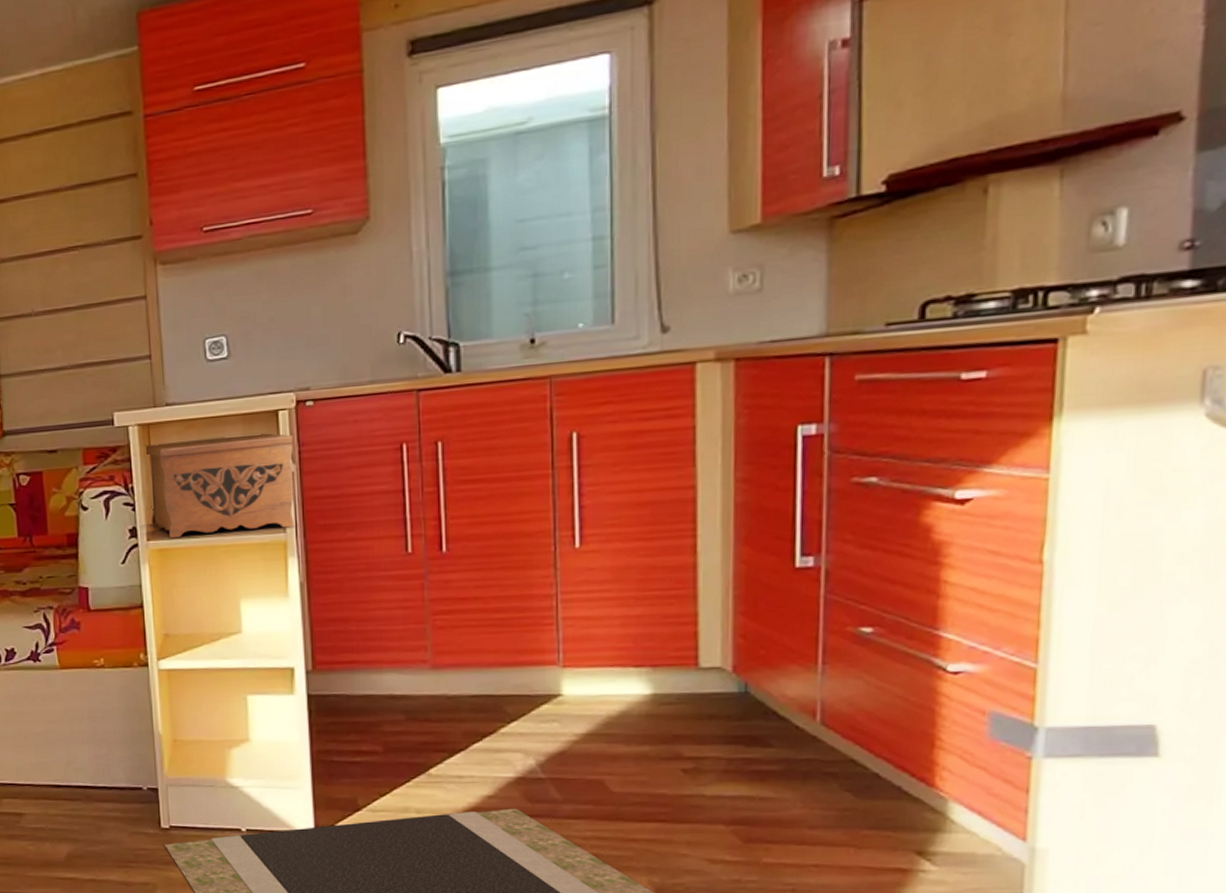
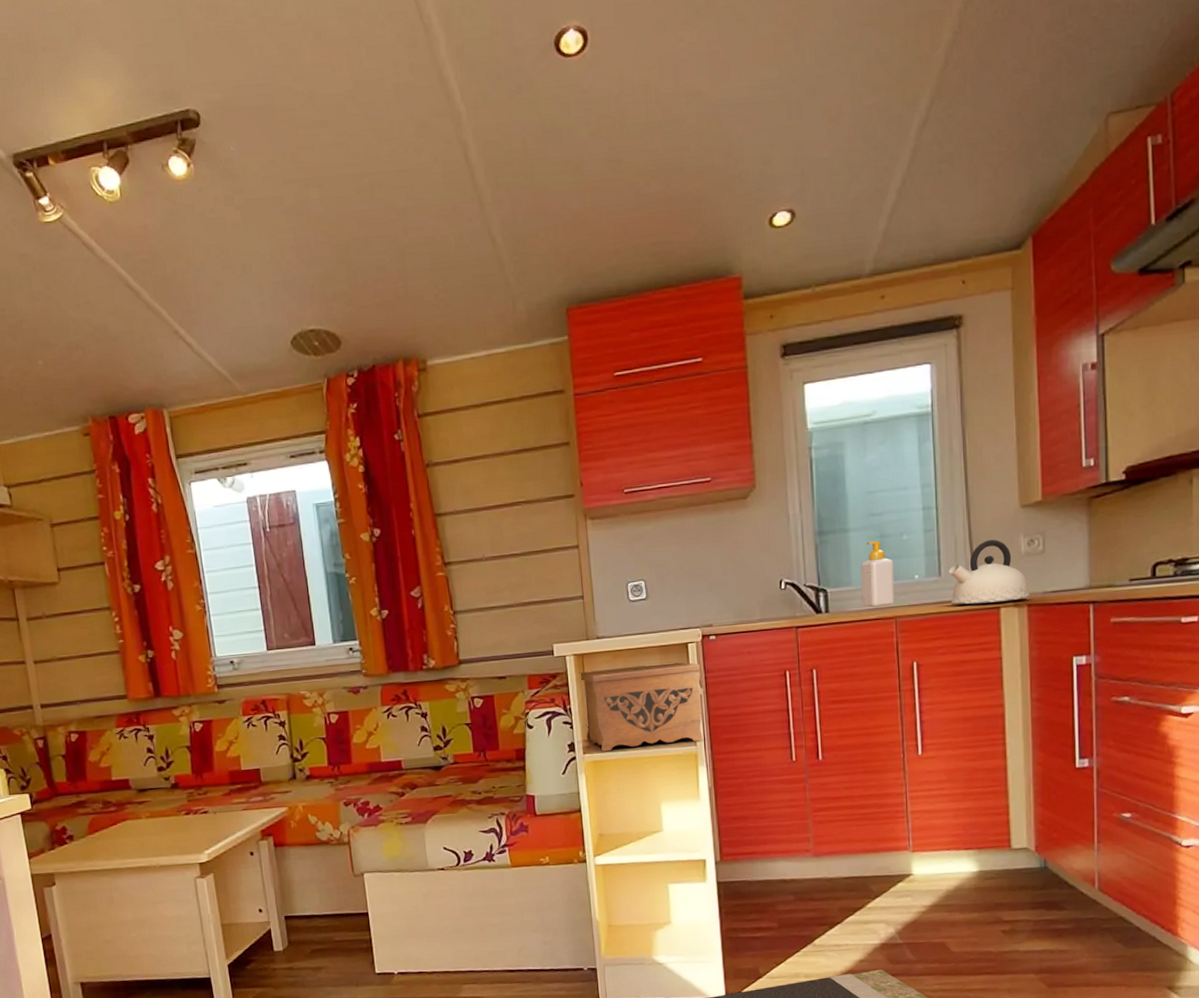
soap bottle: none [505,280,550,365] -> present [860,540,895,608]
kettle: none [625,276,741,360] -> present [948,540,1031,604]

